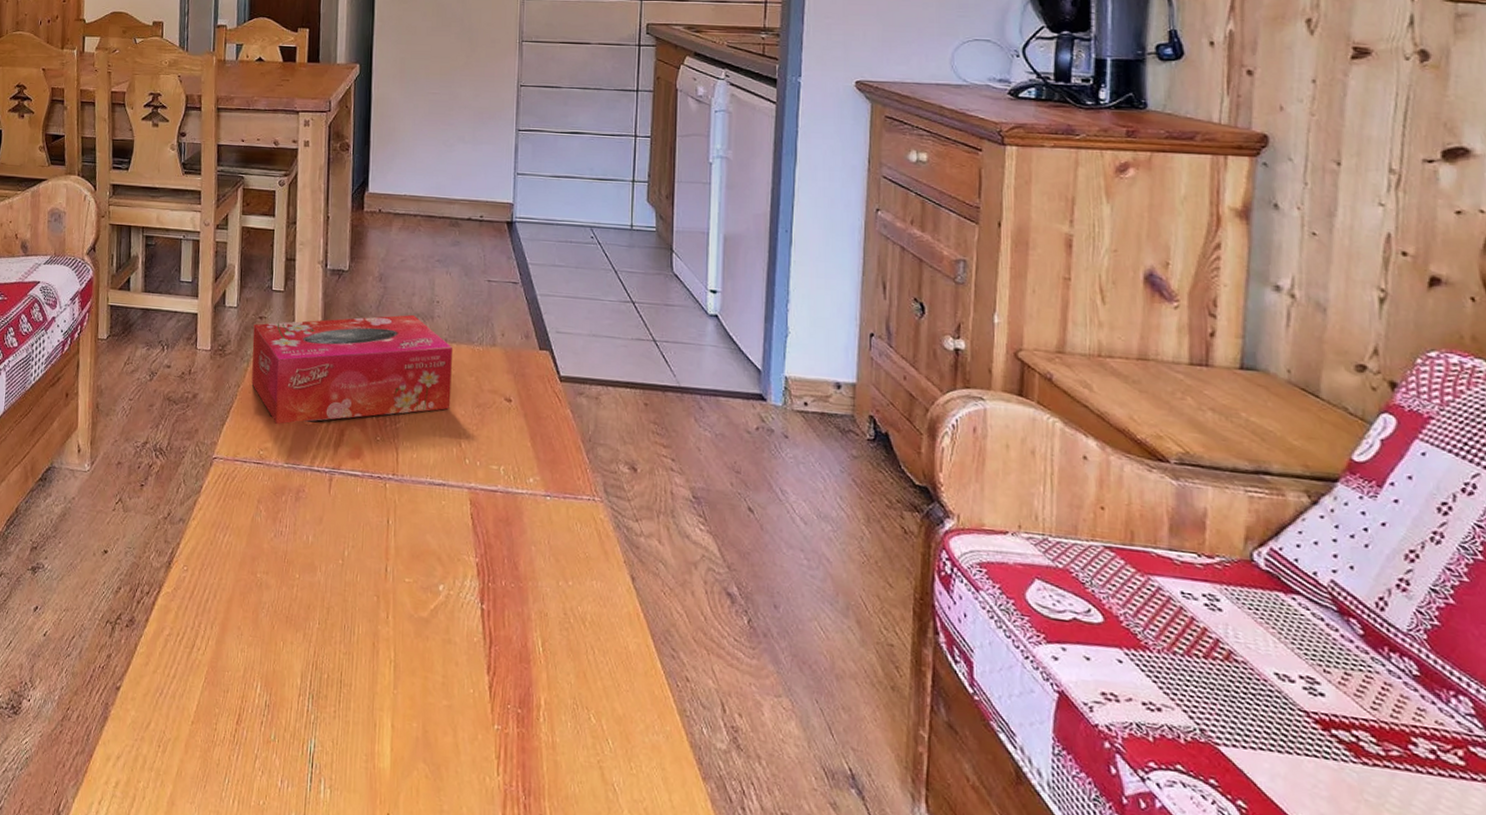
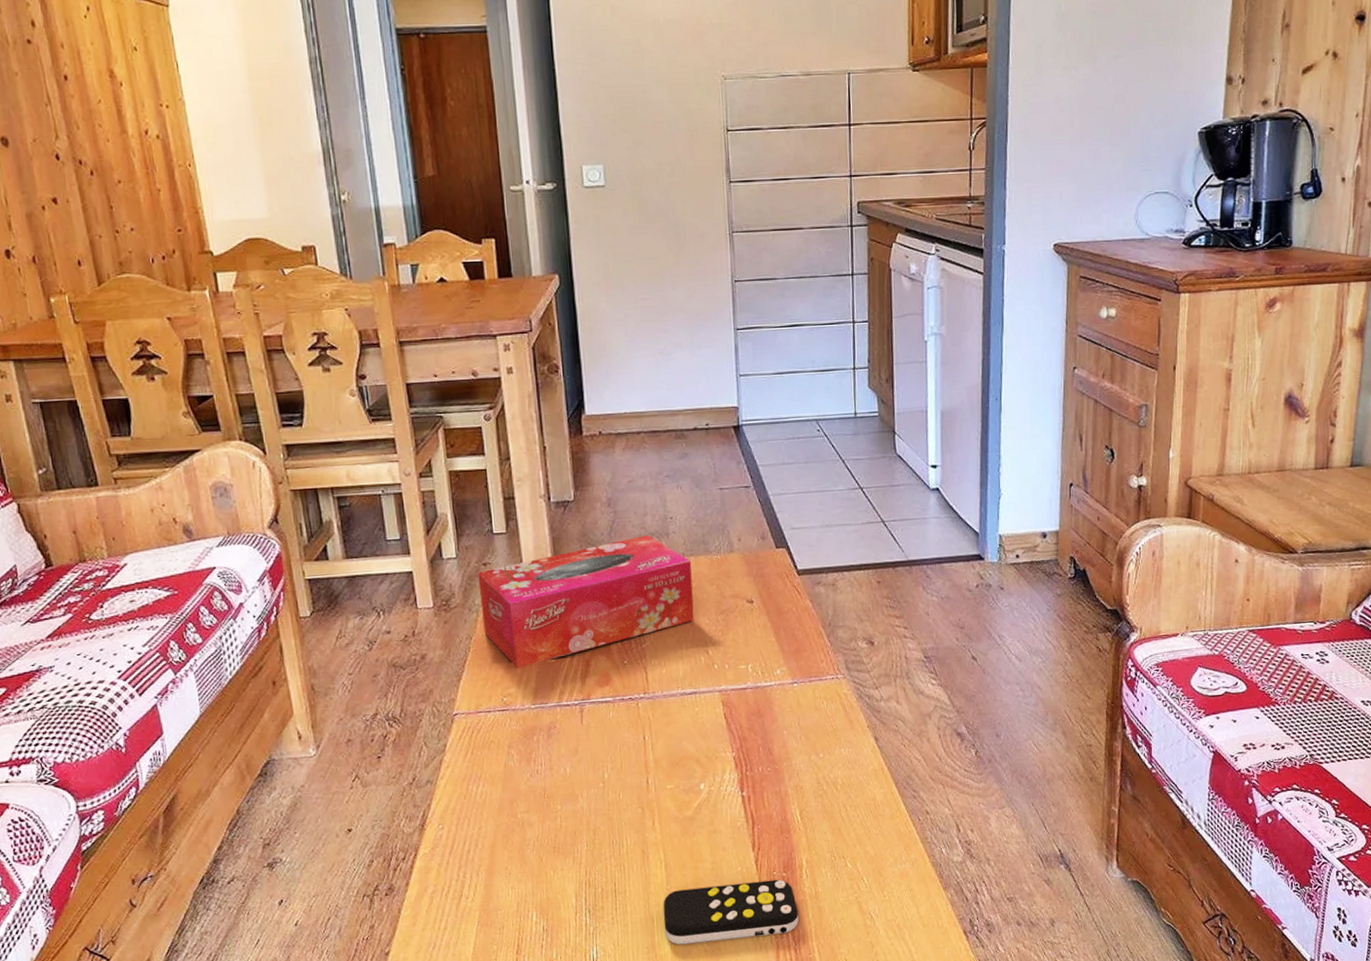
remote control: none [386,697,531,782] -> present [663,879,798,945]

